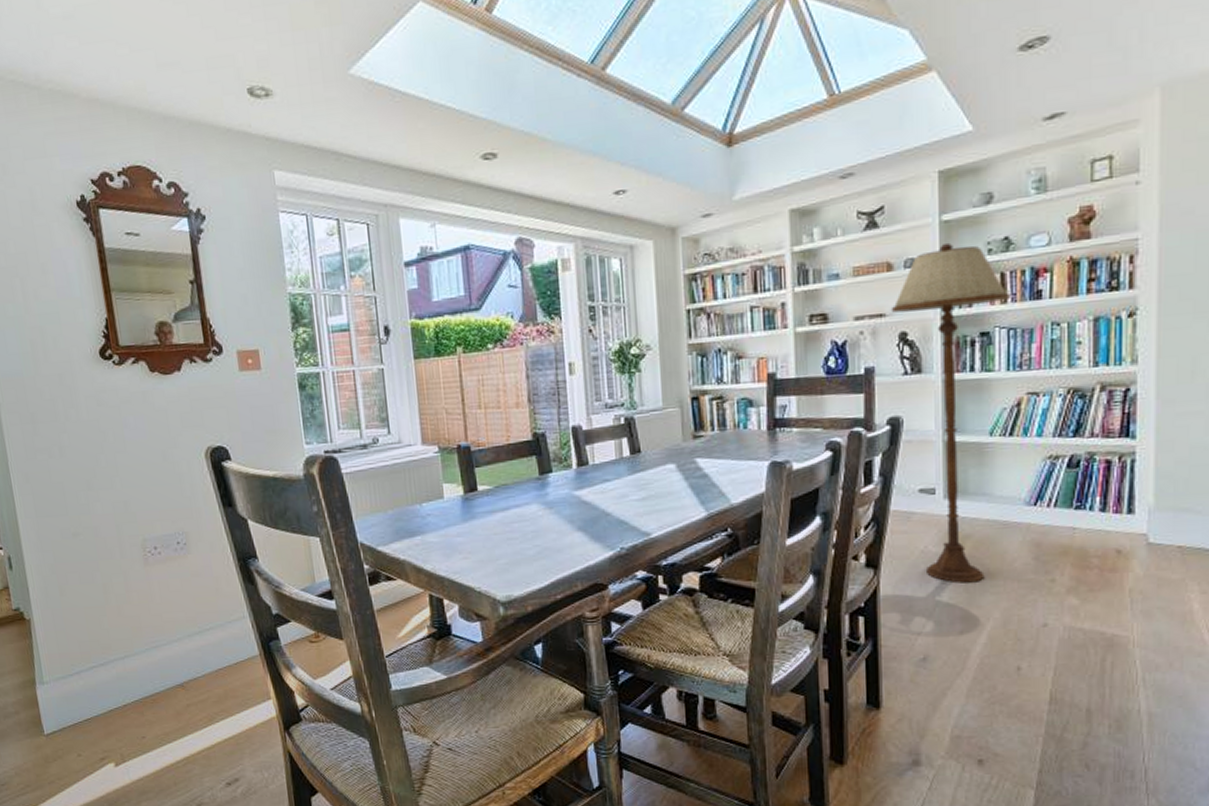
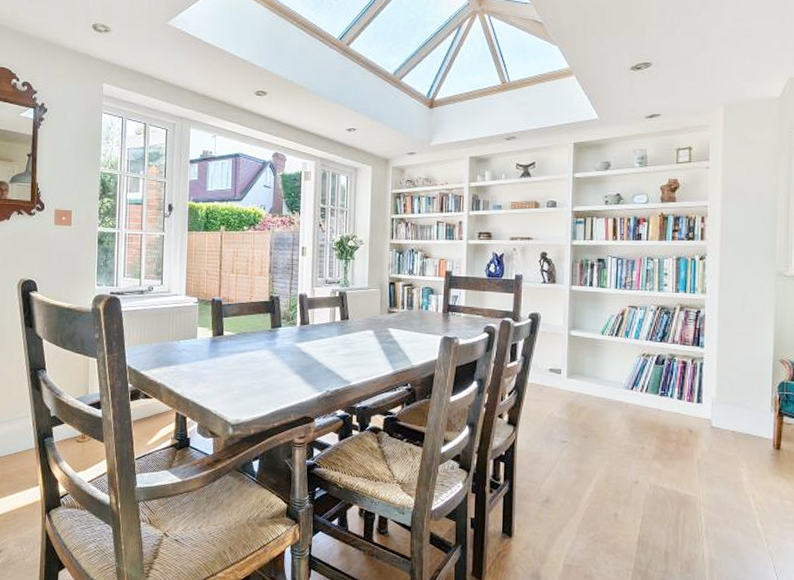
floor lamp: present [891,242,1011,583] -> none [536,193,620,444]

